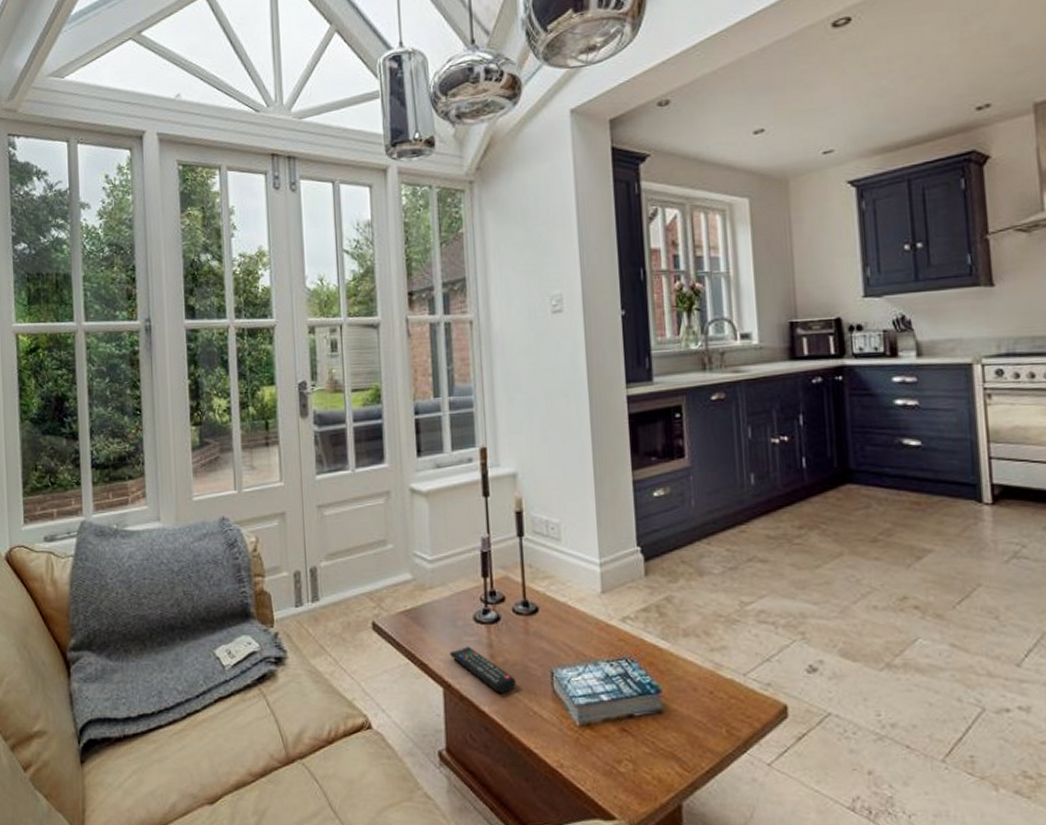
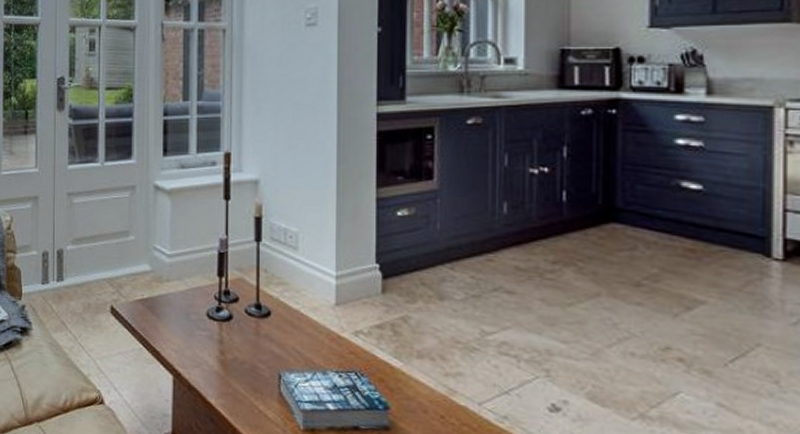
remote control: present [449,646,517,693] -> none [180,339,244,389]

